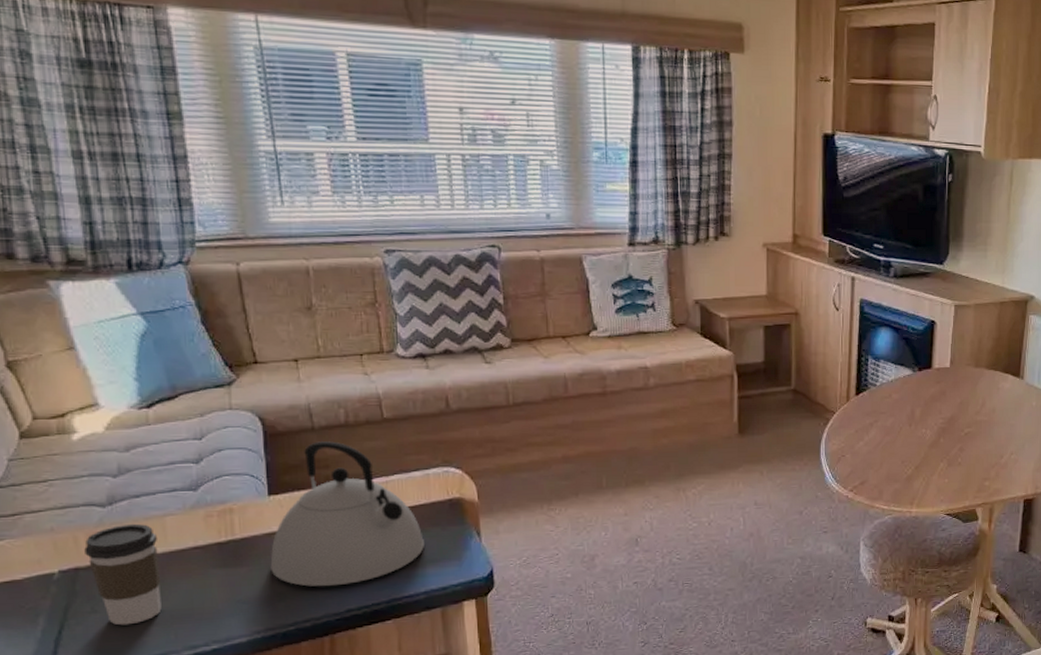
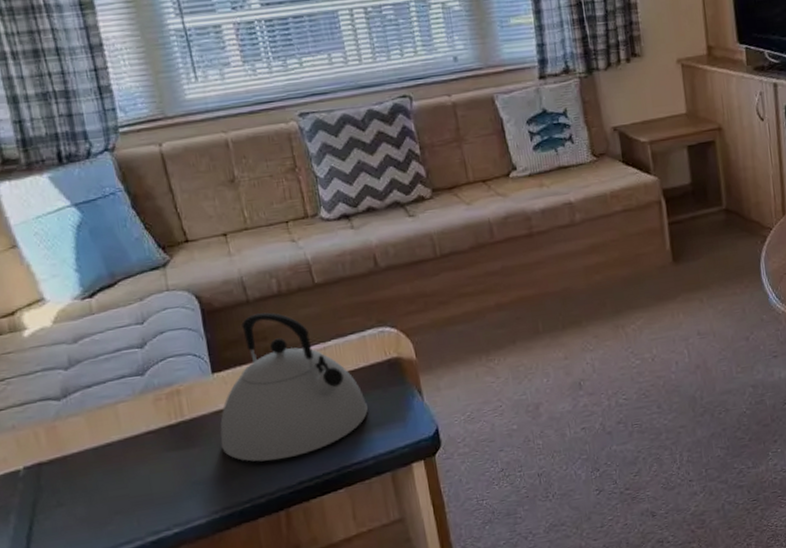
coffee cup: present [84,523,162,626] -> none [45,413,123,517]

